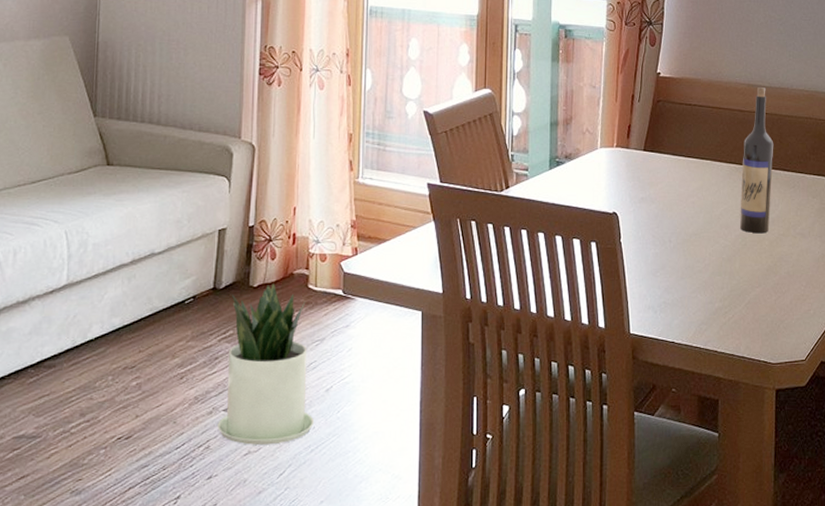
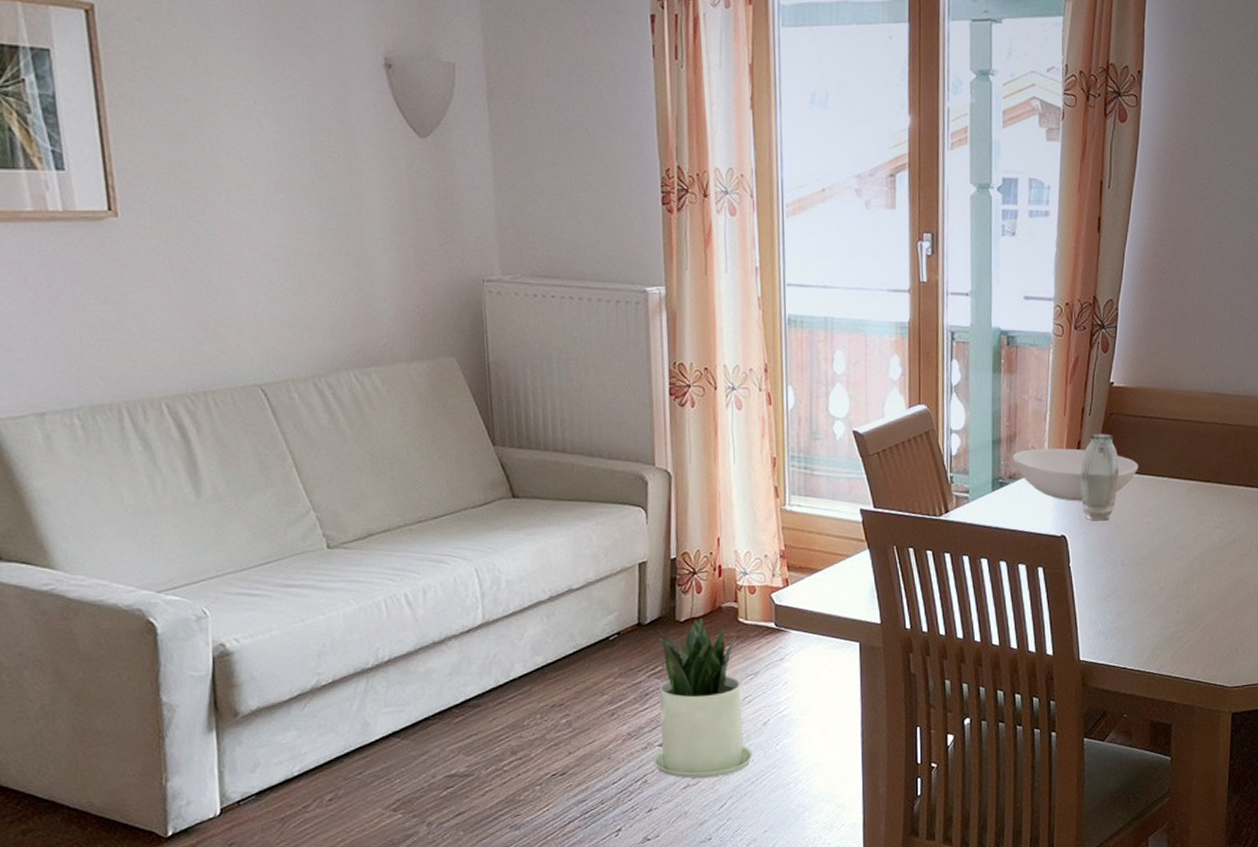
bowl: none [568,131,684,181] -> present [1012,448,1138,501]
vase: none [631,118,666,200] -> present [1081,433,1119,521]
wine bottle: present [740,86,774,234] -> none [1199,395,1238,554]

